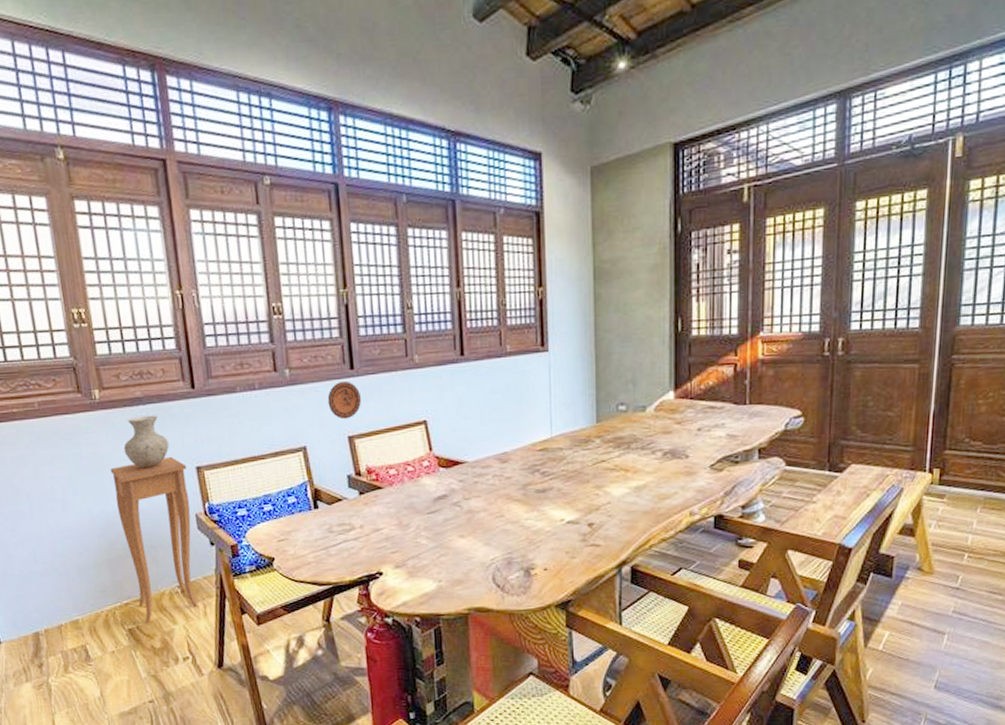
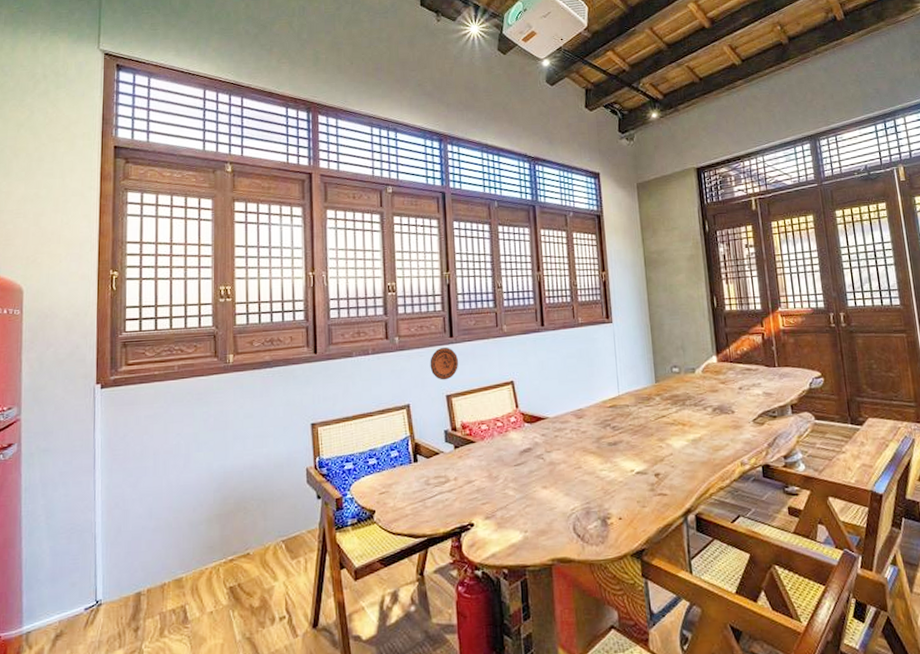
side table: present [110,456,198,624] -> none [233,414,303,581]
vase: present [123,415,169,469] -> none [248,376,289,425]

